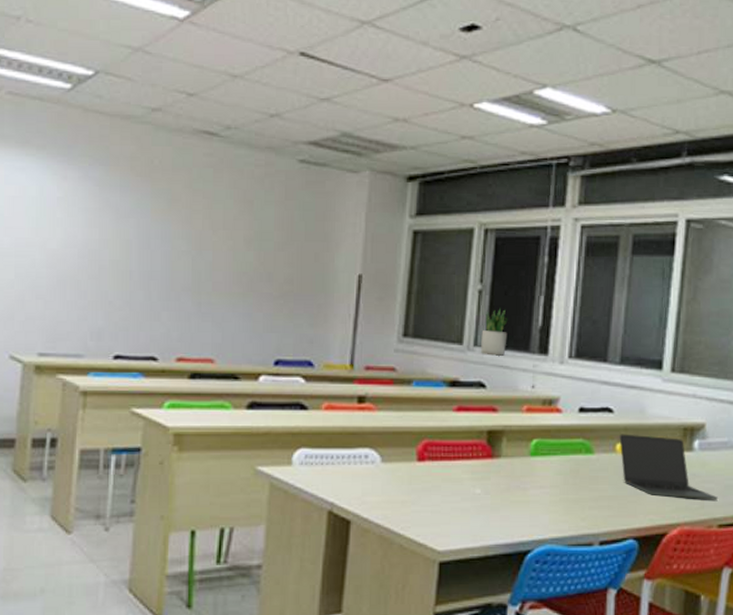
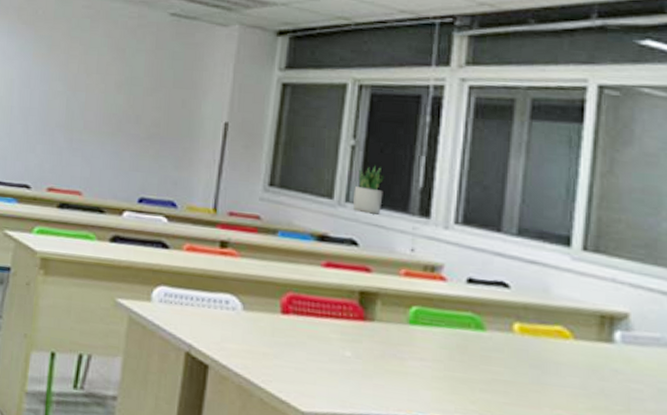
laptop: present [619,434,718,500] -> none [517,312,649,405]

